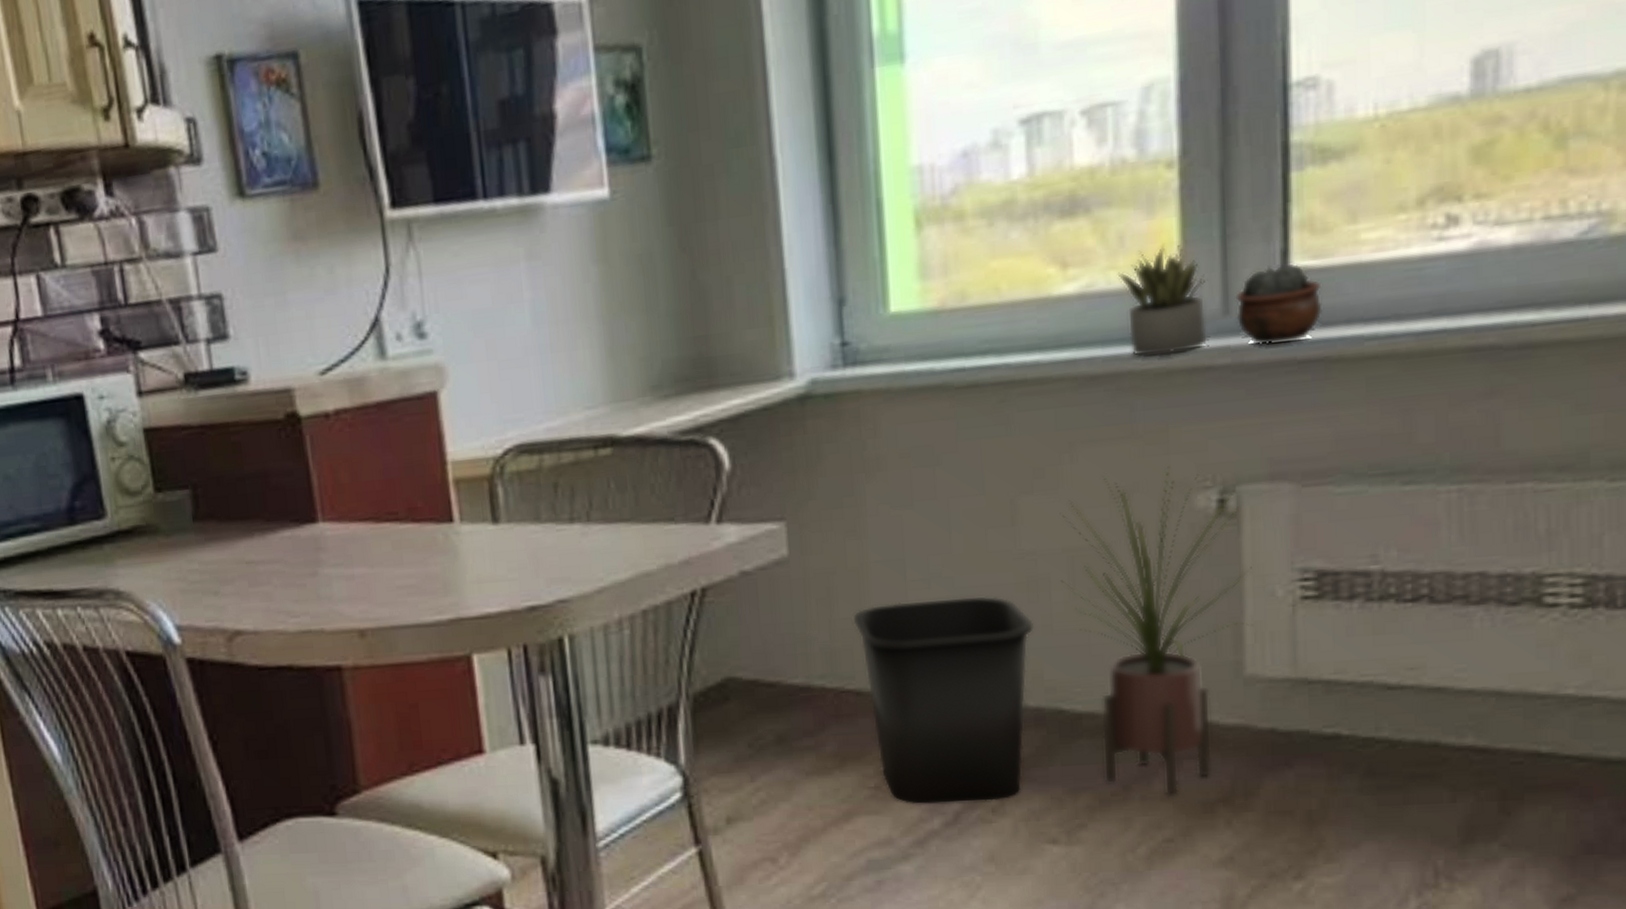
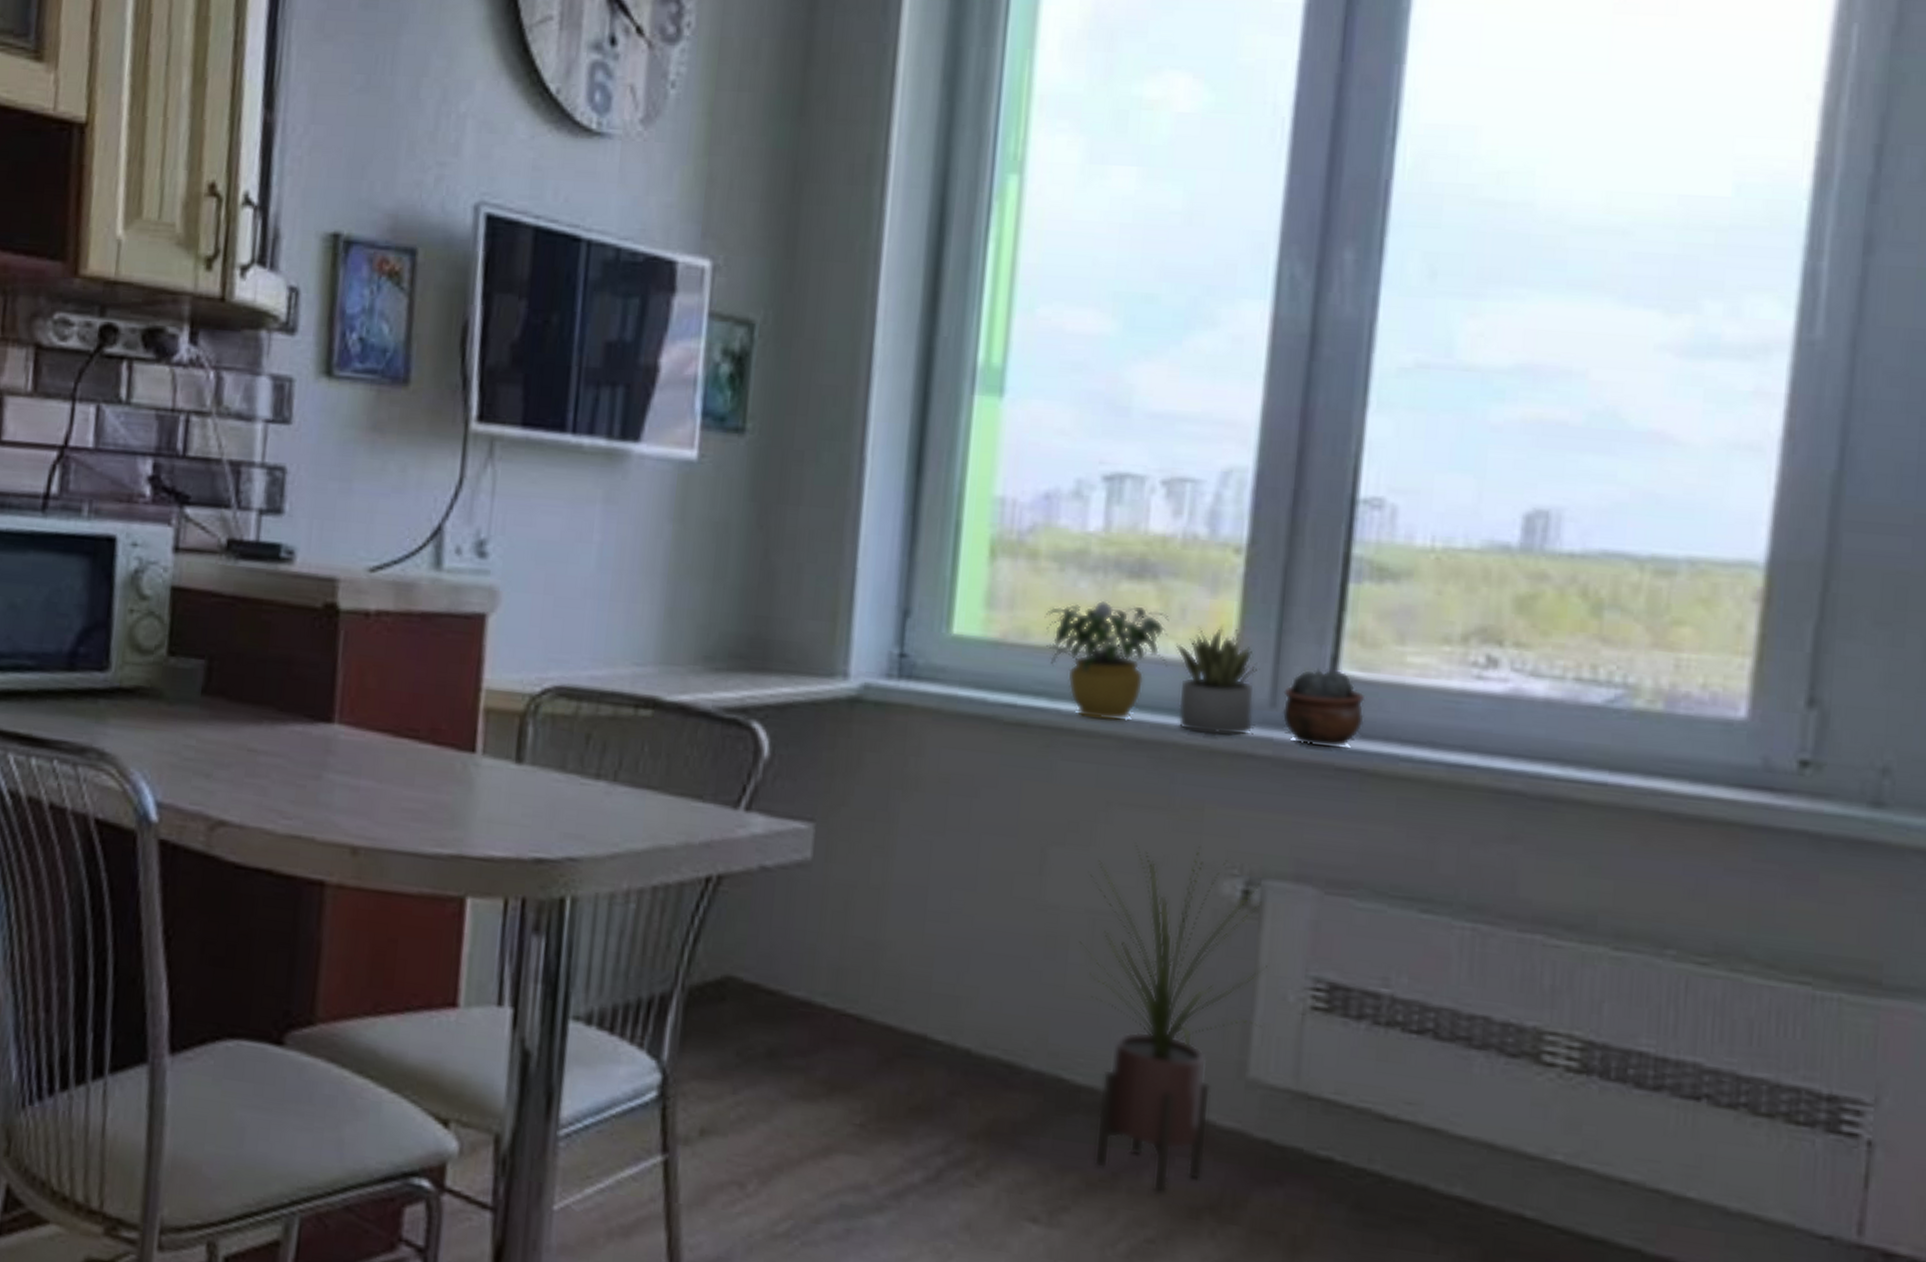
waste bin: present [853,596,1034,804] -> none [865,929,1046,1164]
potted flower: none [980,244,1113,367] -> present [1044,600,1169,721]

